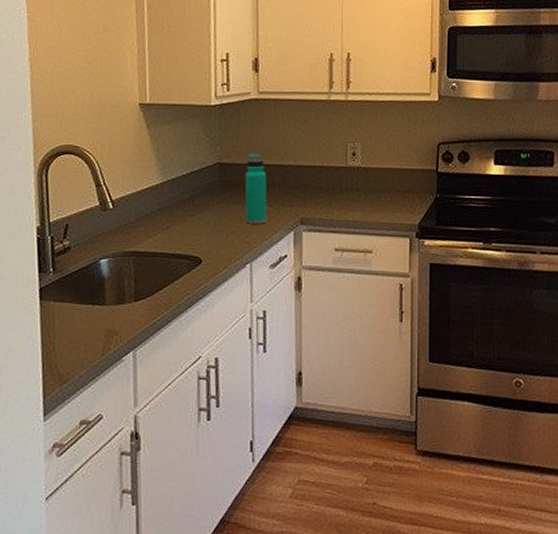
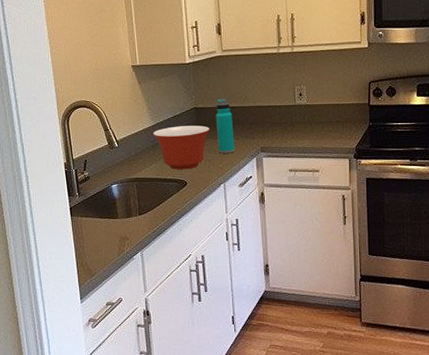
mixing bowl: none [160,185,237,243] -> present [152,125,211,170]

